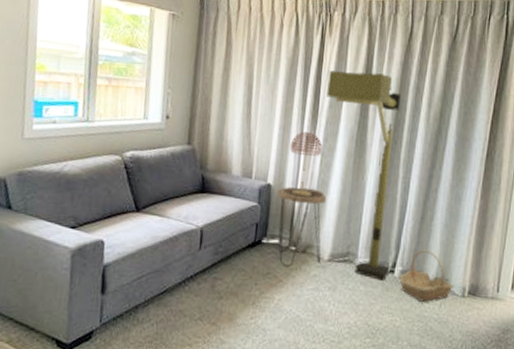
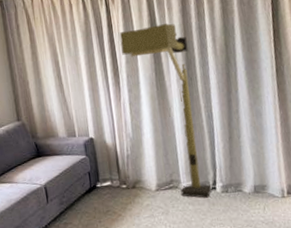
side table: present [277,187,327,267] -> none [99,133,149,203]
table lamp: present [290,132,322,197] -> none [101,87,129,143]
basket: present [399,249,454,302] -> none [221,164,273,209]

